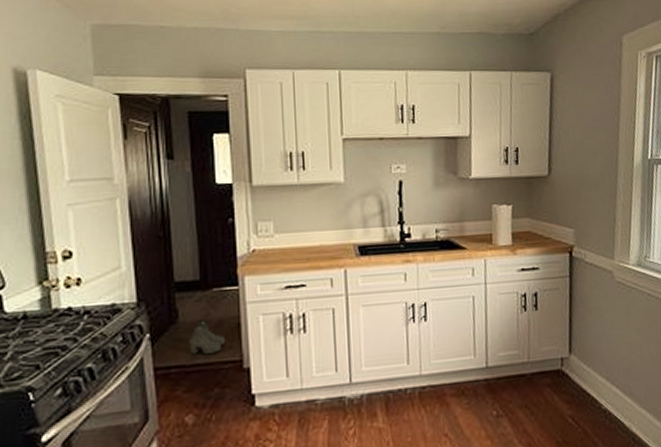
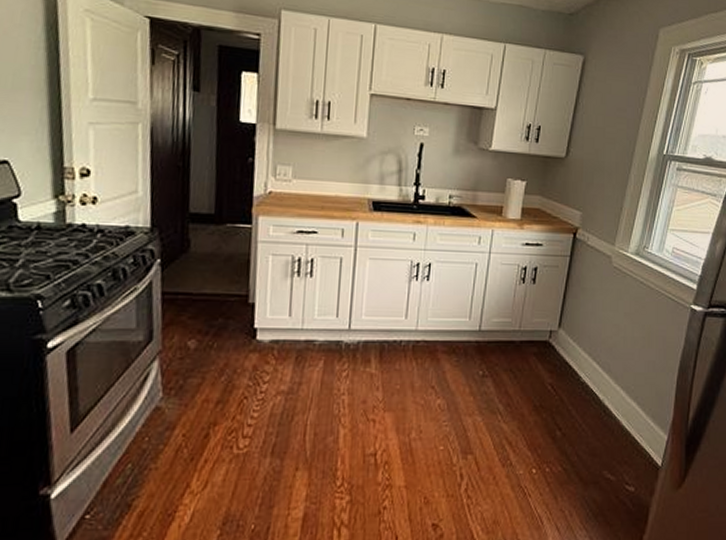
boots: present [189,319,225,355] -> none [198,251,233,287]

